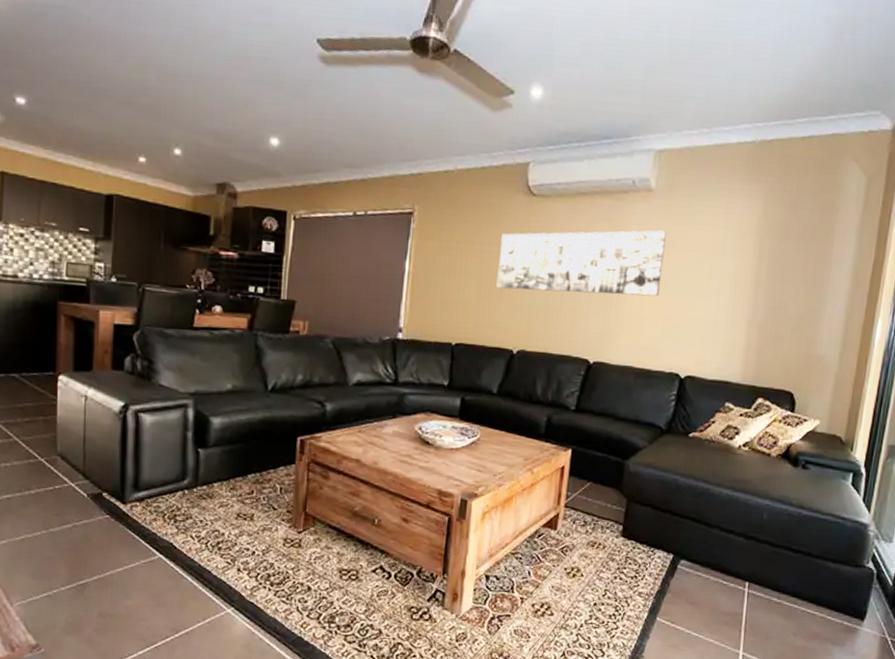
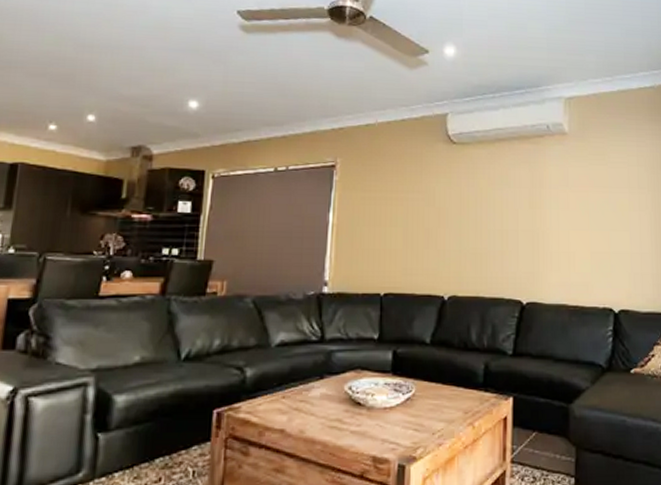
wall art: present [496,230,667,297] -> none [423,170,585,235]

